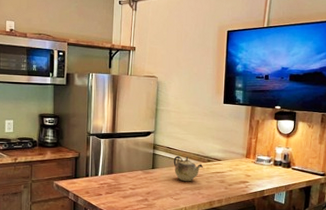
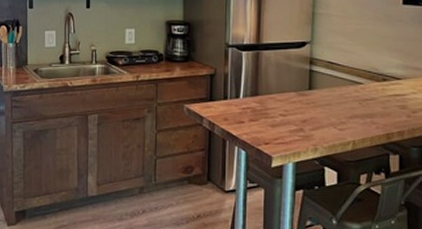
teapot: present [173,155,204,182] -> none [337,72,378,107]

